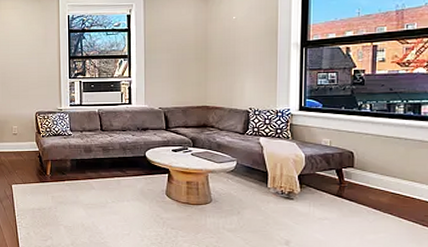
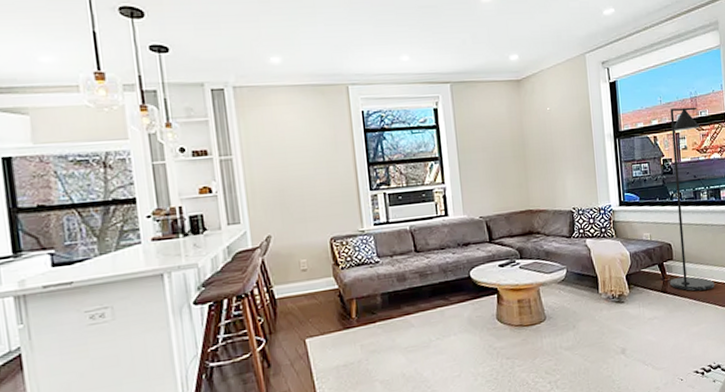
floor lamp: none [347,20,404,201] -> present [670,107,715,291]

